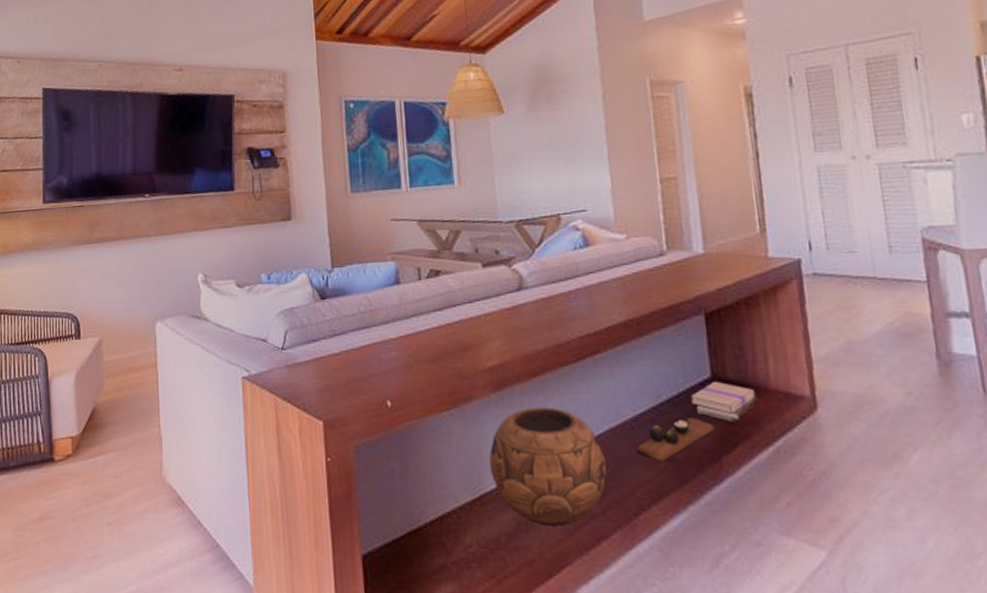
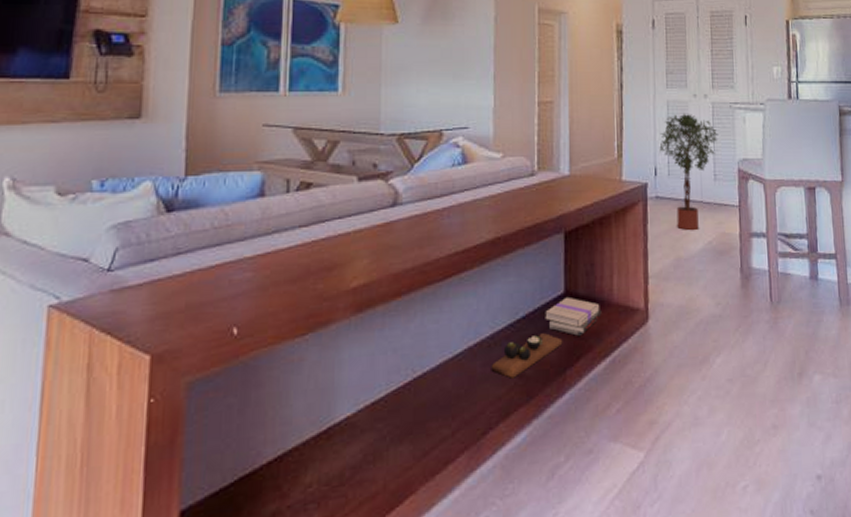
decorative bowl: present [489,407,606,526] -> none [342,328,460,455]
potted tree: none [812,178,890,311] -> present [659,113,718,231]

